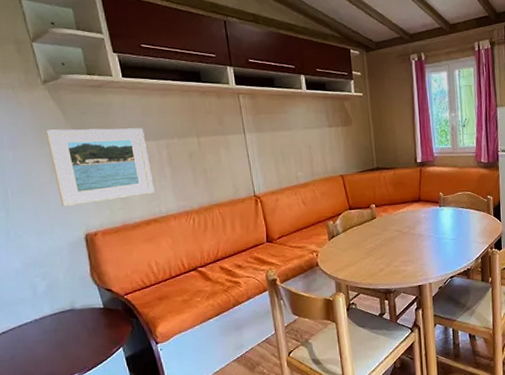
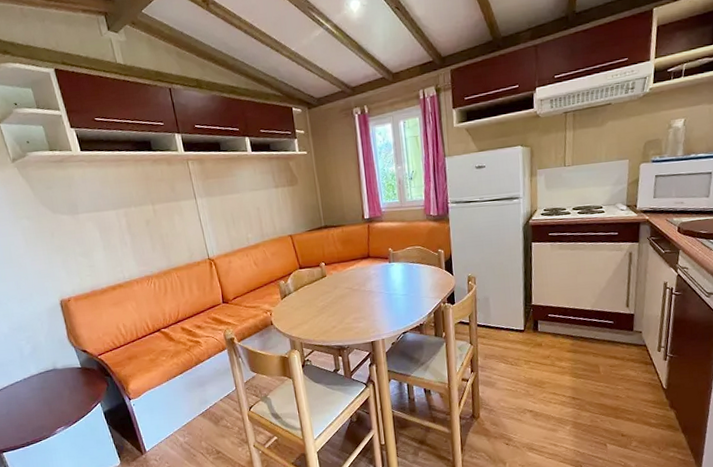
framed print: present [45,128,154,206] -> none [18,198,117,275]

